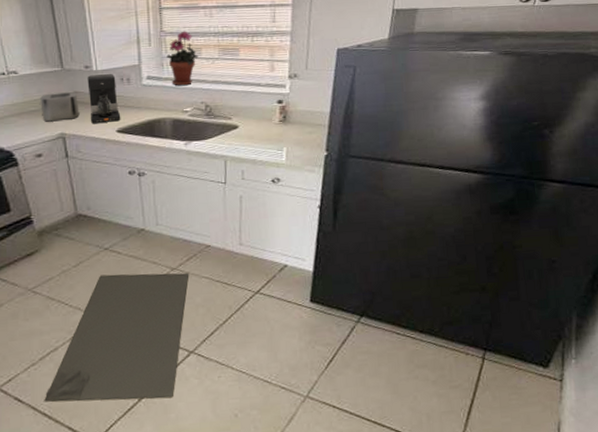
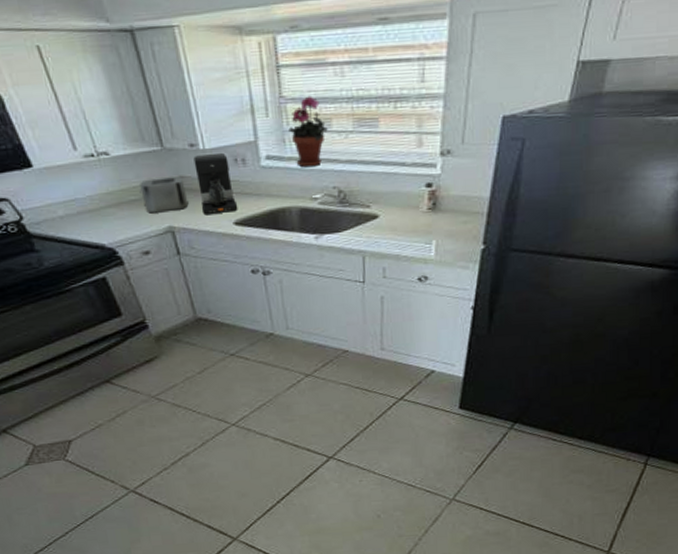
door mat: present [44,273,189,402] -> none [180,379,326,503]

